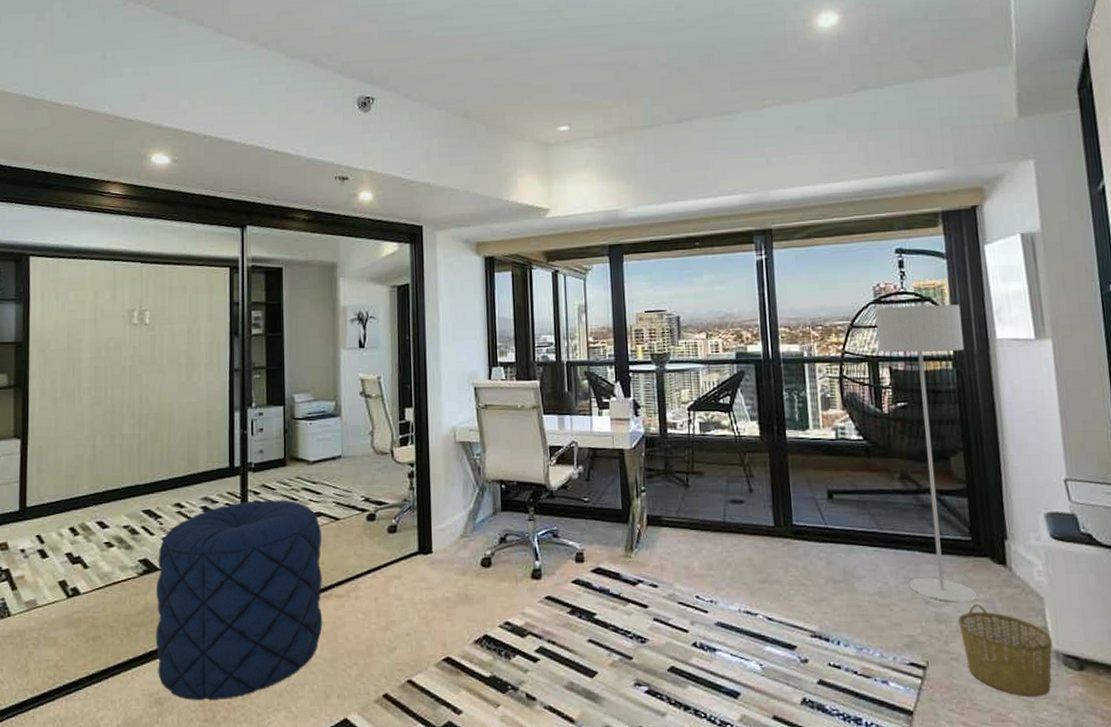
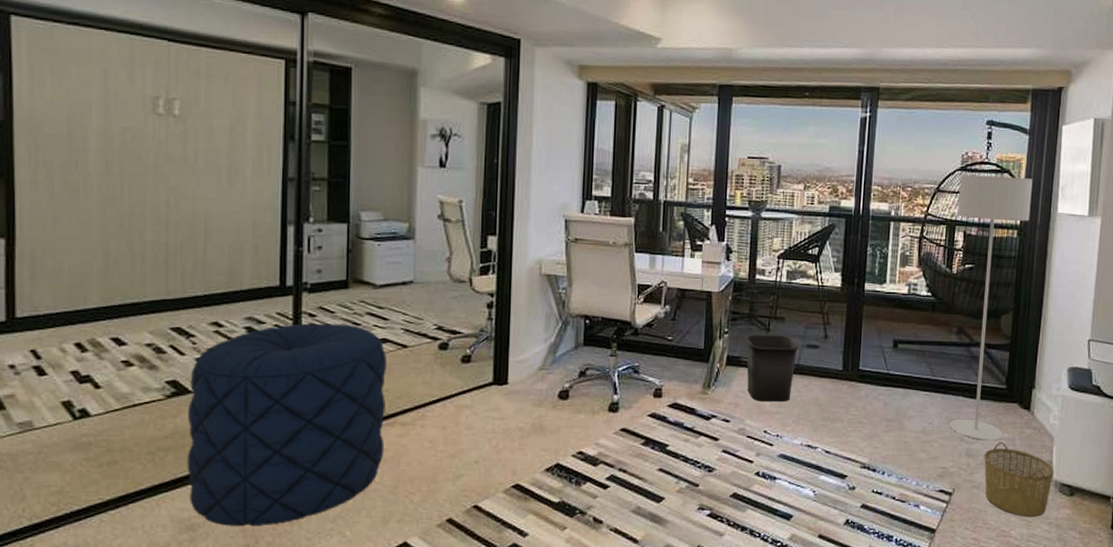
waste bin: none [663,491,724,563] -> present [744,335,800,401]

